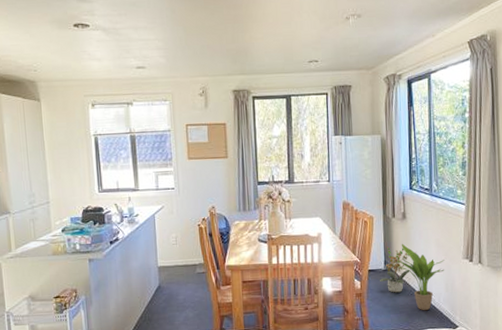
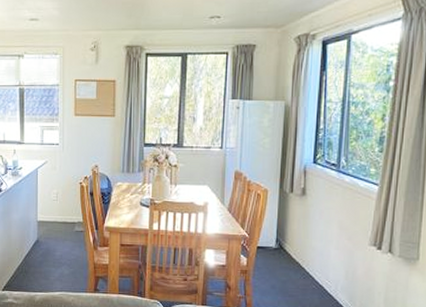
potted plant: present [380,246,410,293] -> none [269,223,306,274]
potted plant: present [396,243,445,311] -> none [289,221,347,298]

